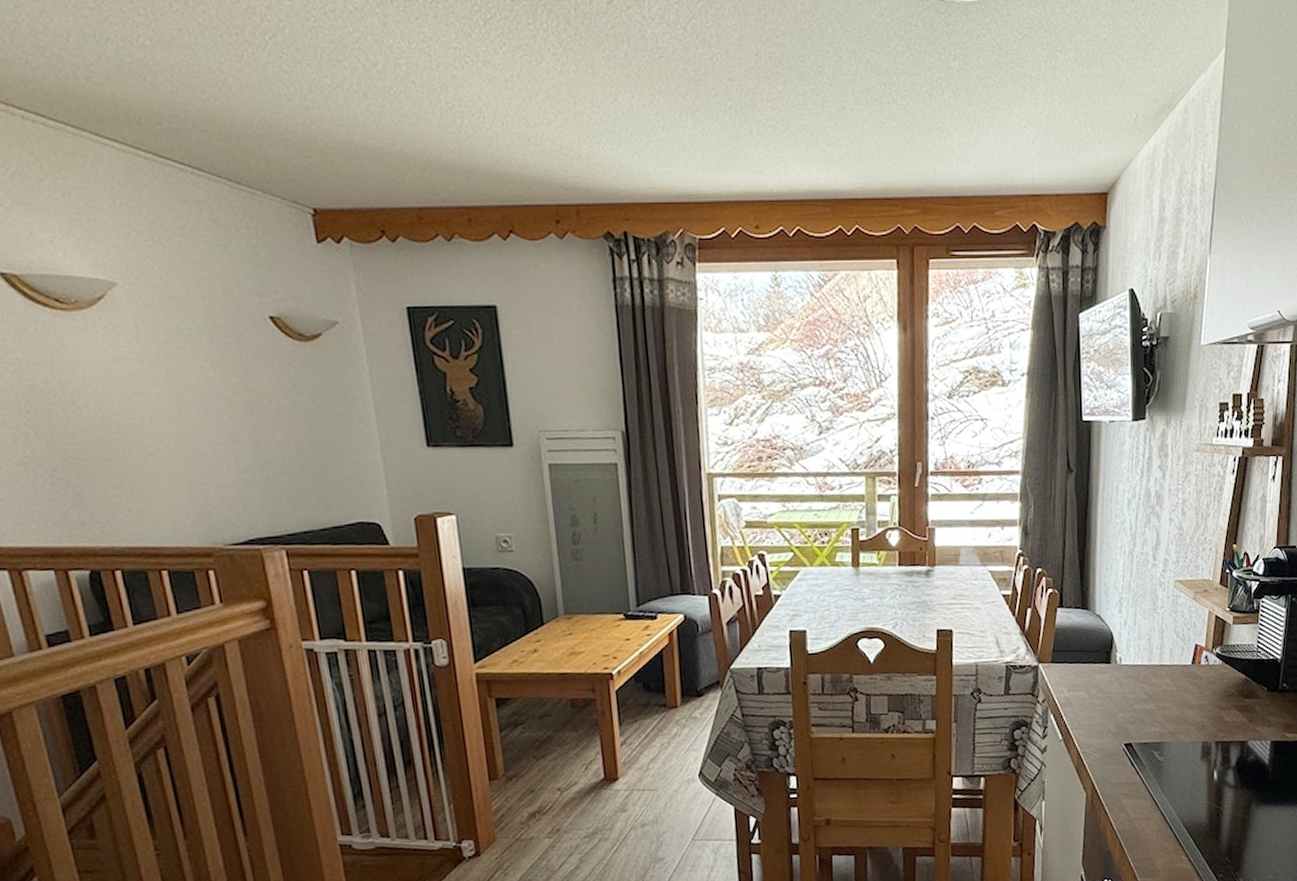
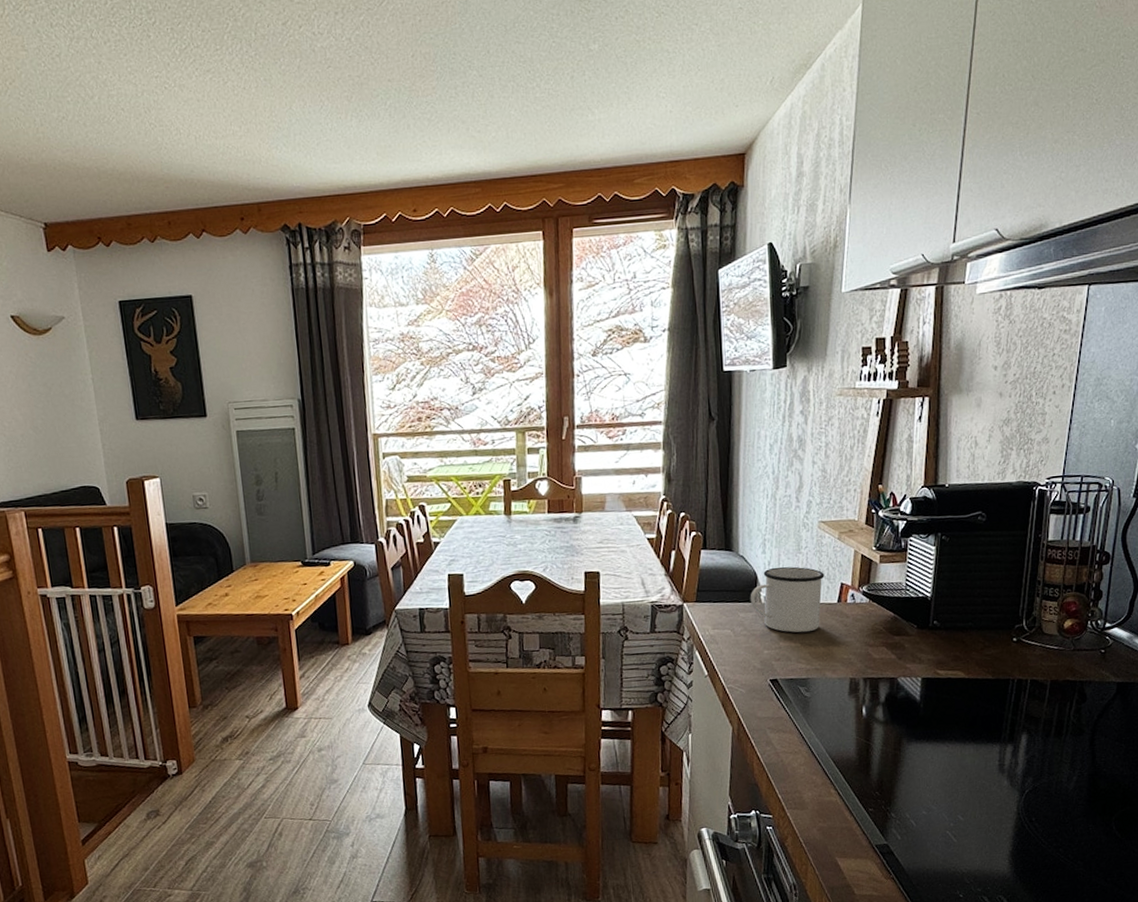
mug: none [1105,627,1179,696] -> present [750,566,825,633]

